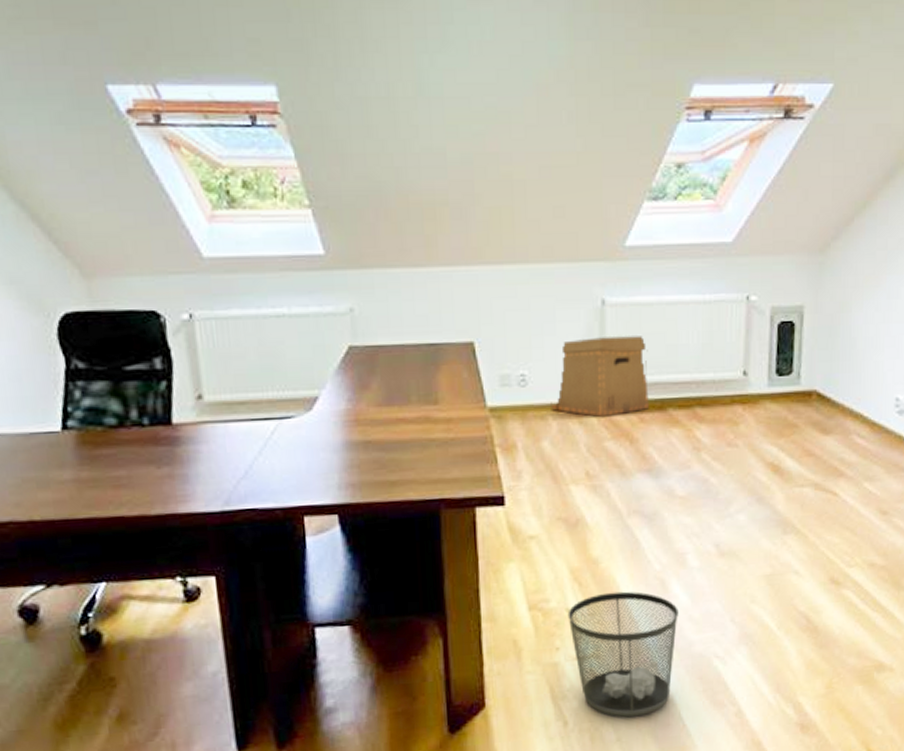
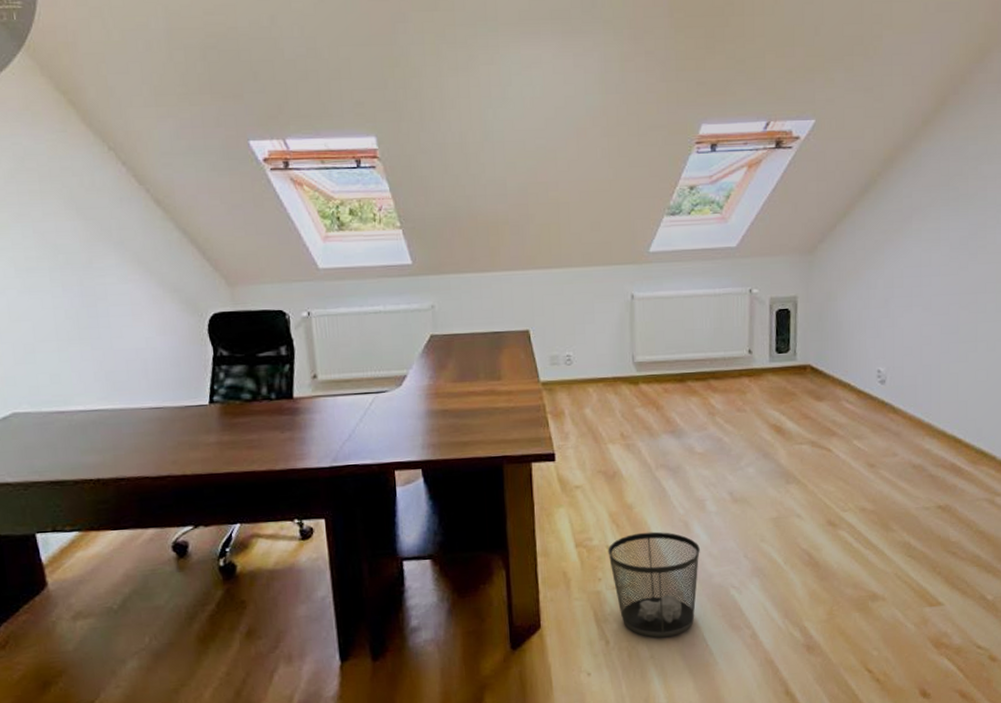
cardboard box: present [551,336,649,418] -> none [591,323,671,390]

